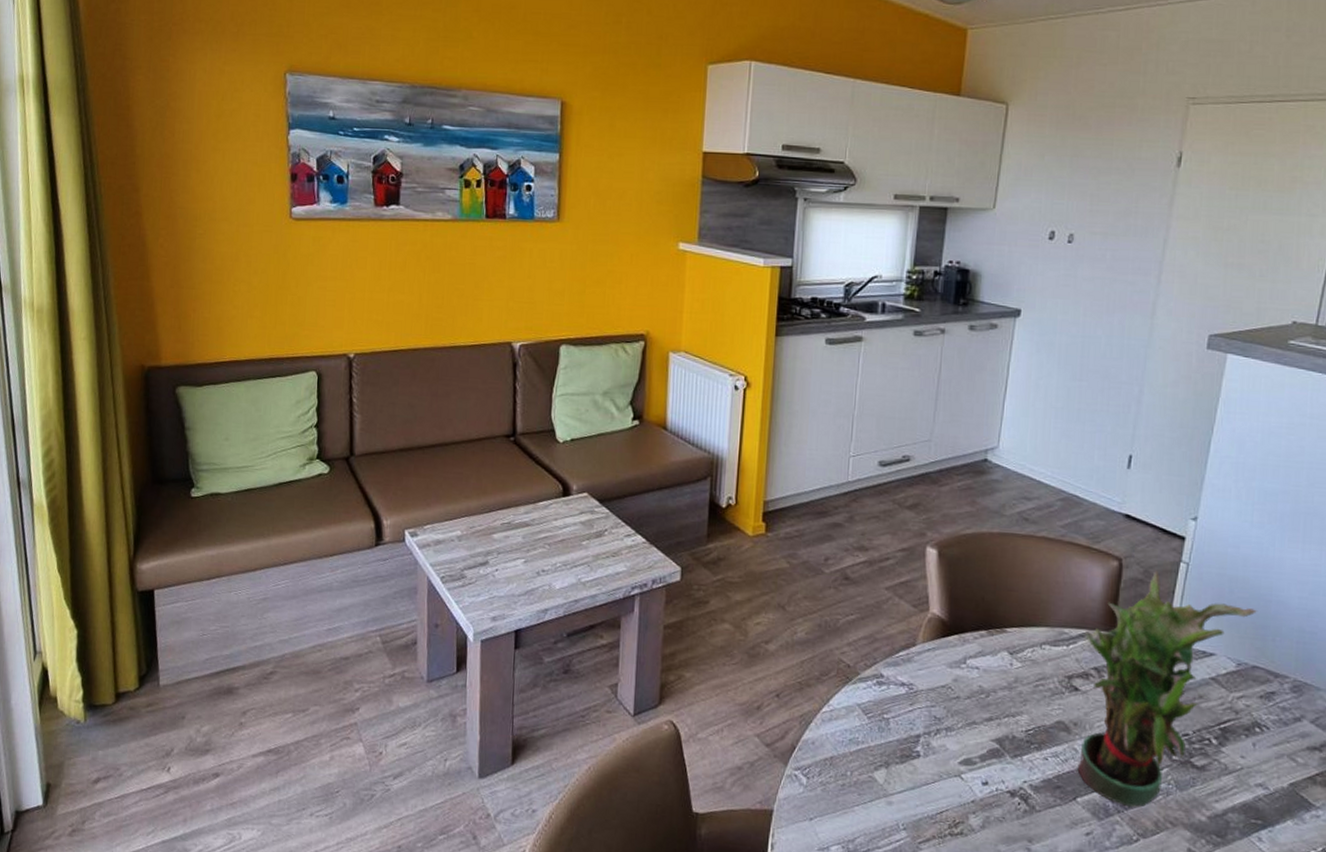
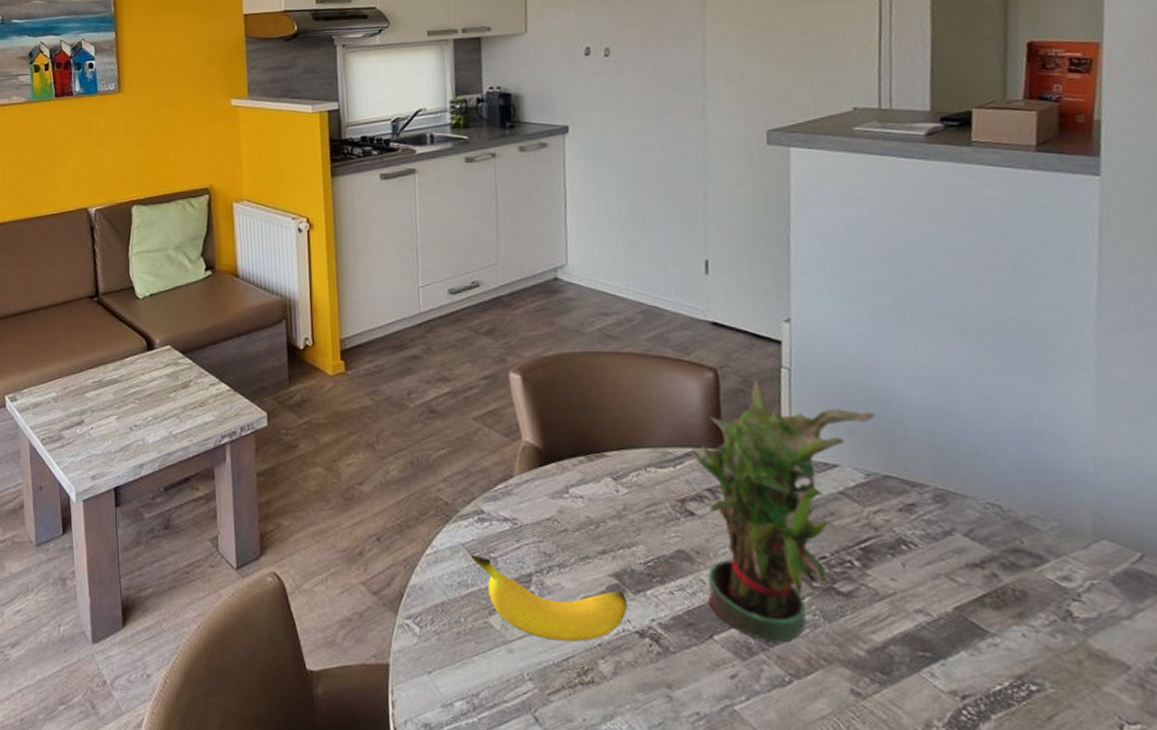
banana: none [864,714,1004,798] -> present [470,554,628,642]

